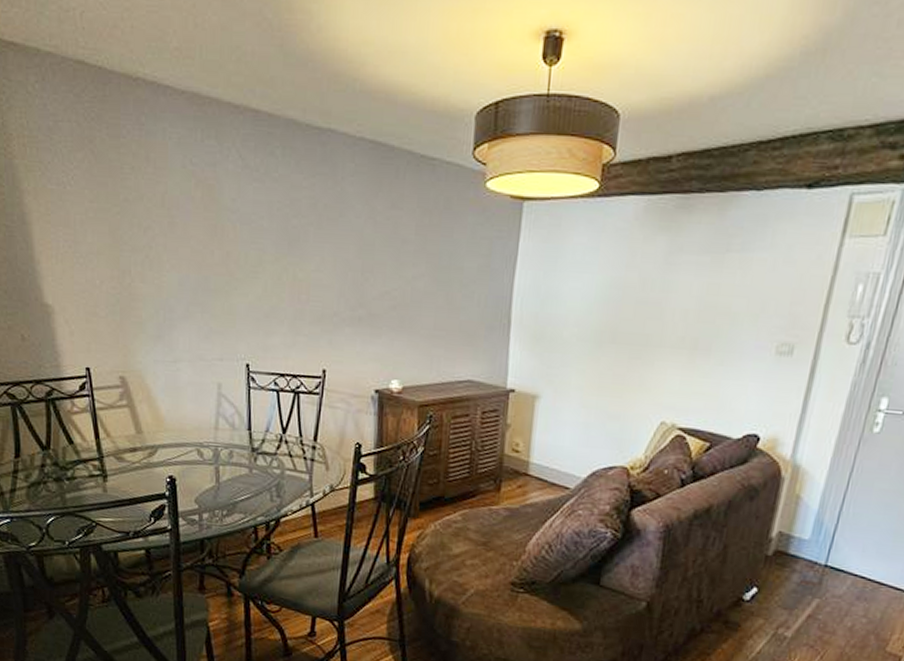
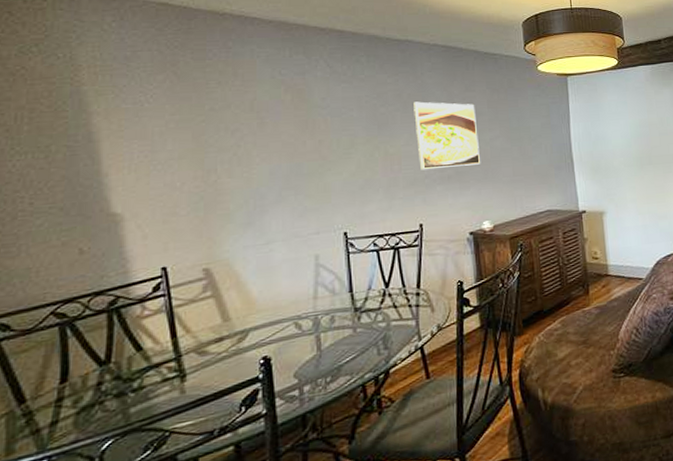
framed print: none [328,215,400,308] -> present [413,101,481,170]

